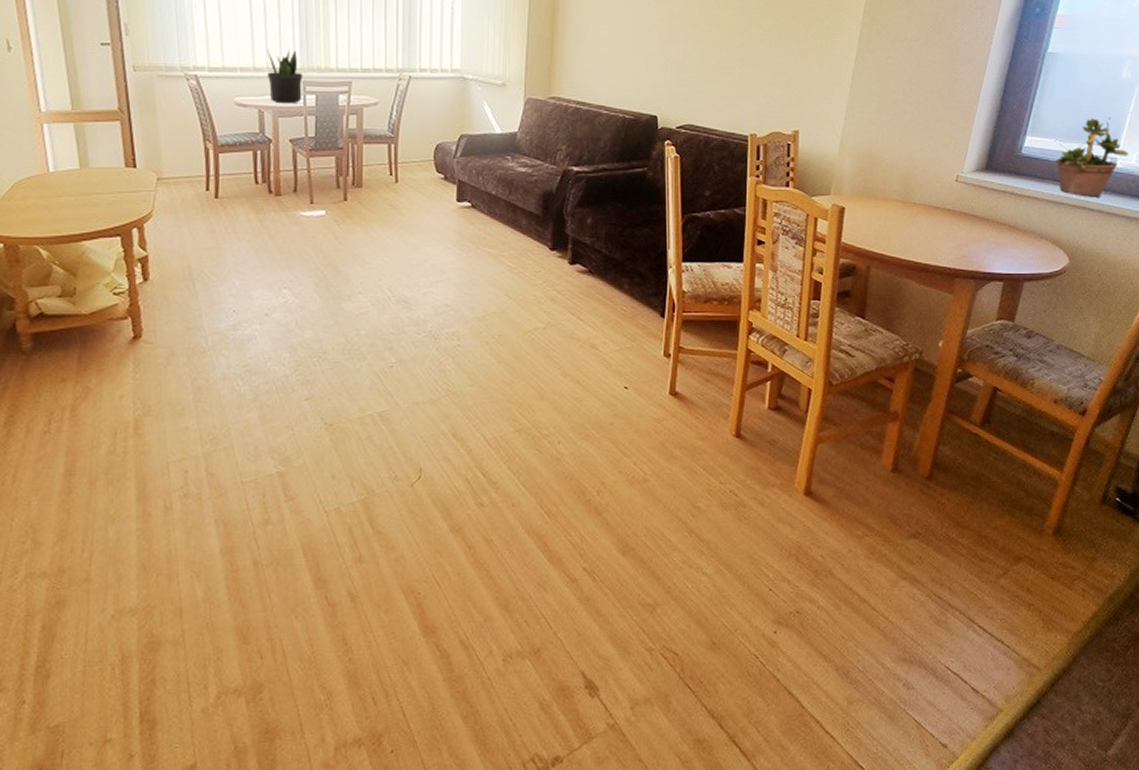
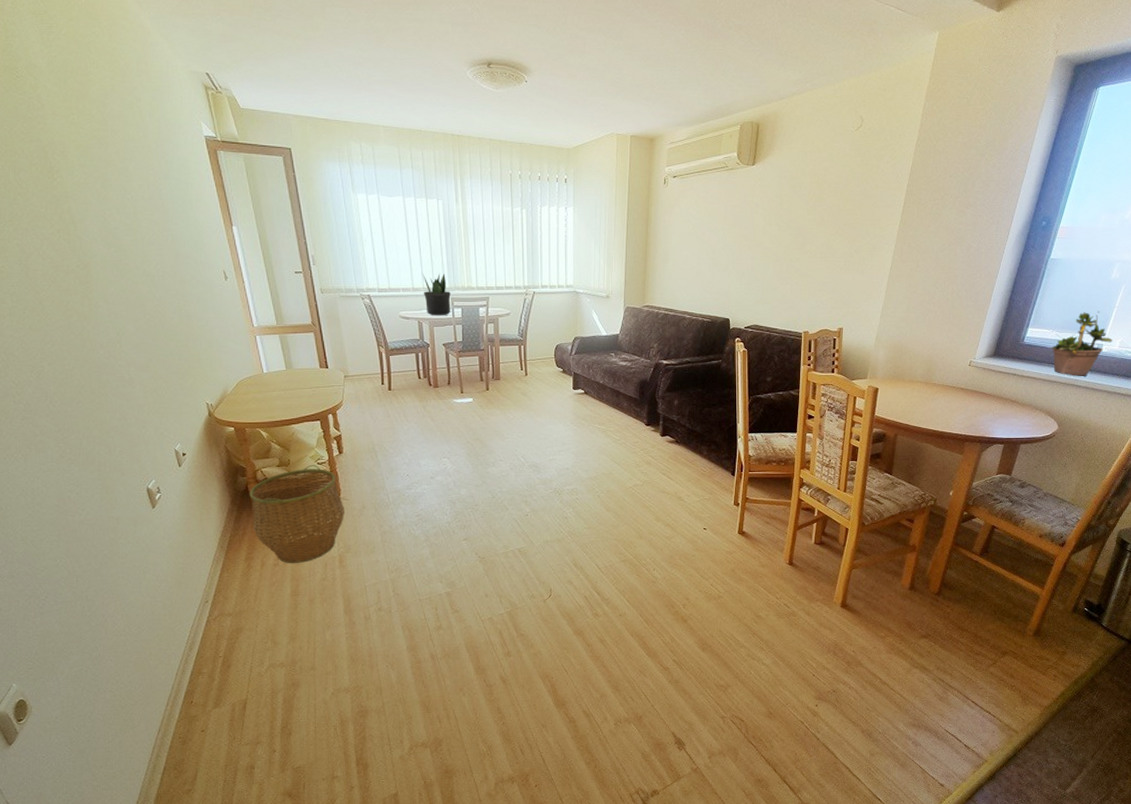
basket: none [17,296,147,430] -> present [249,465,346,563]

